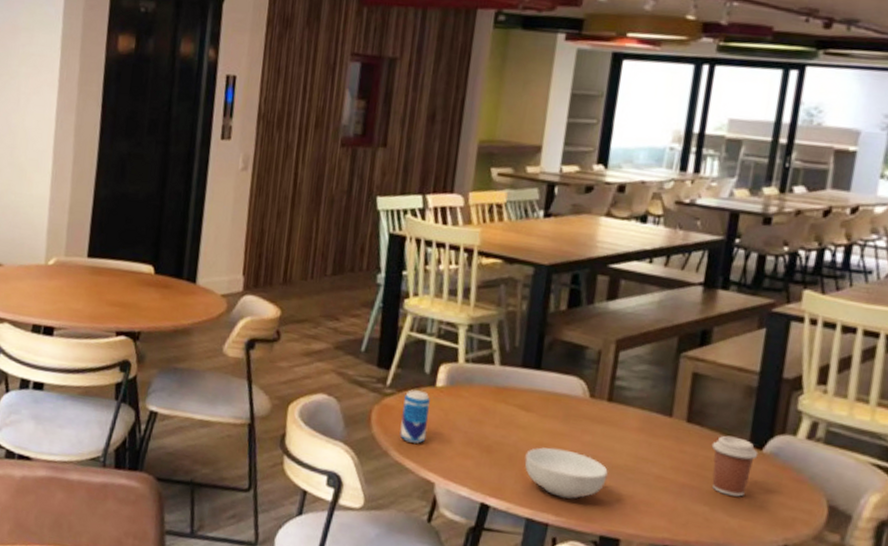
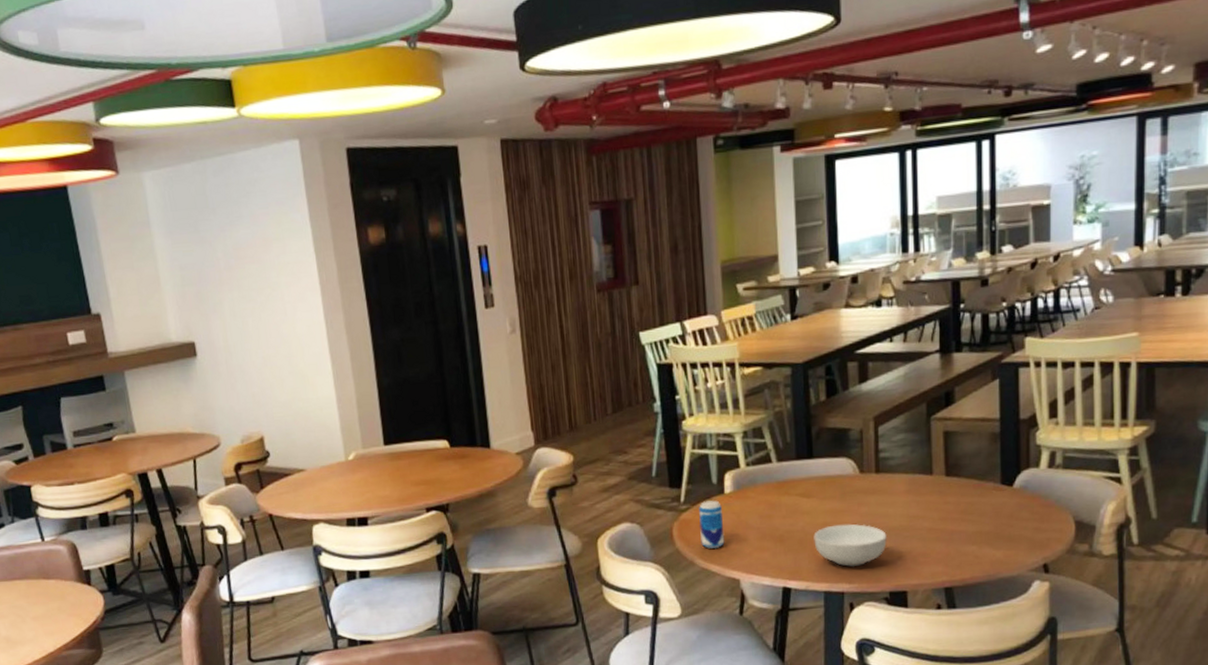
coffee cup: present [711,435,759,497] -> none [970,479,1010,532]

